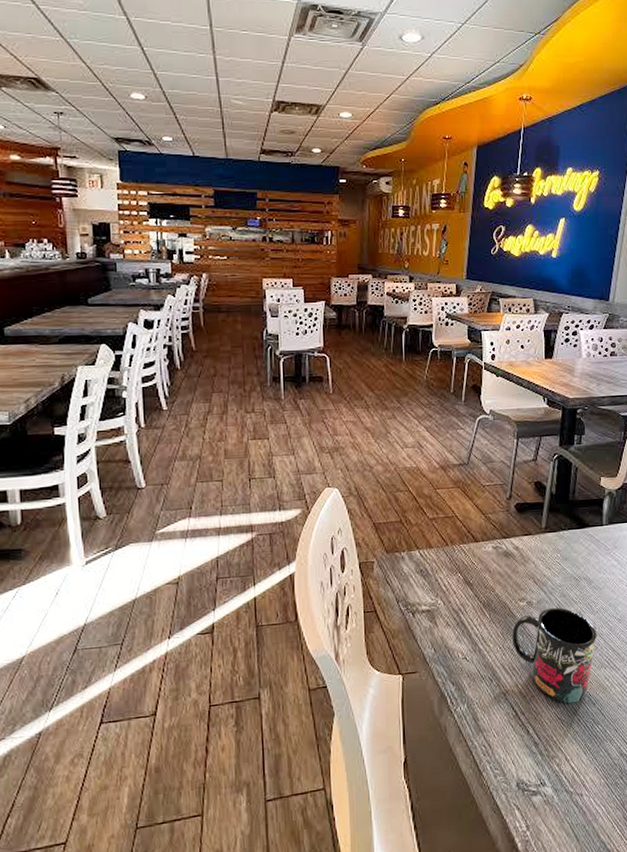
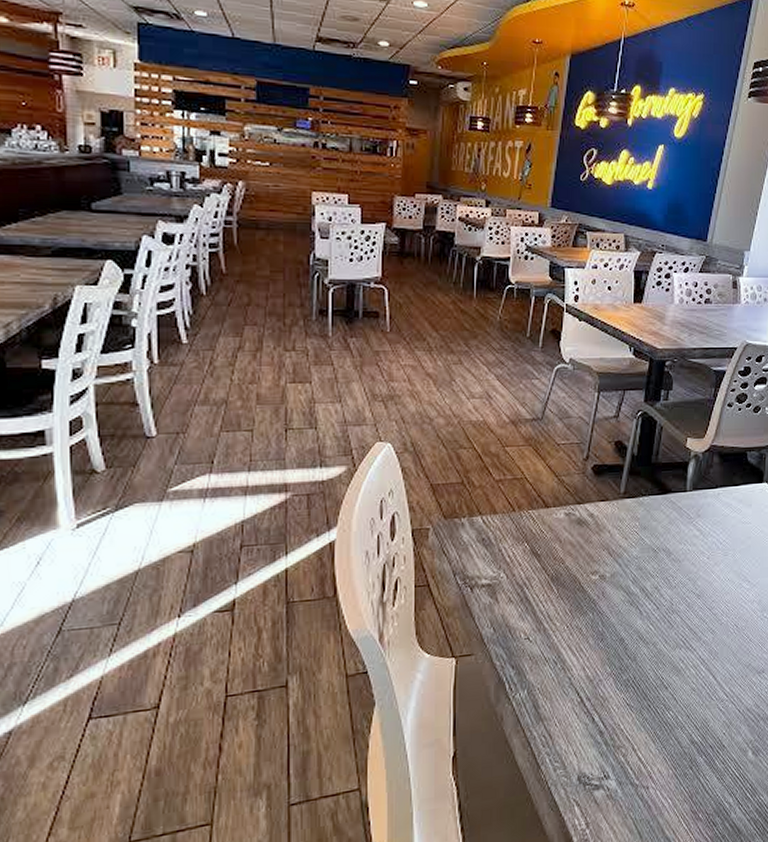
mug: present [512,607,597,705] -> none [581,581,673,689]

